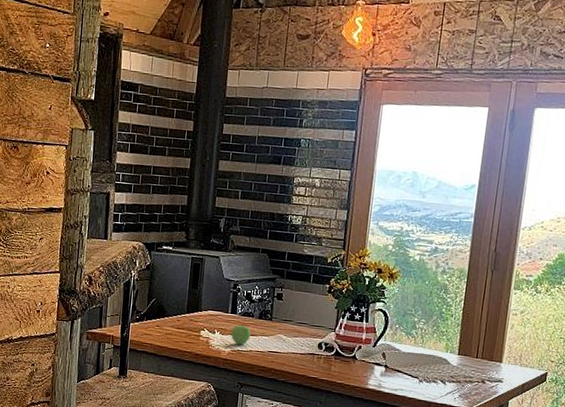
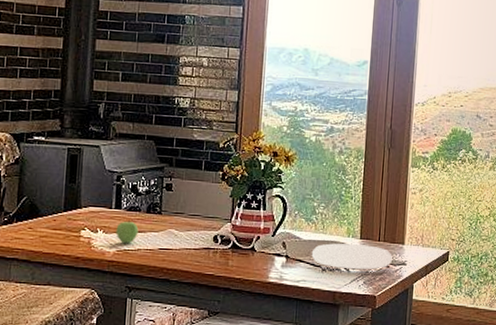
plate: none [409,357,489,384] -> present [311,243,392,269]

